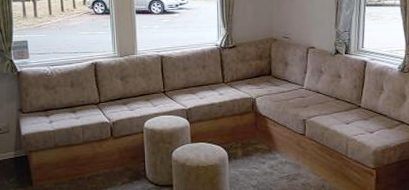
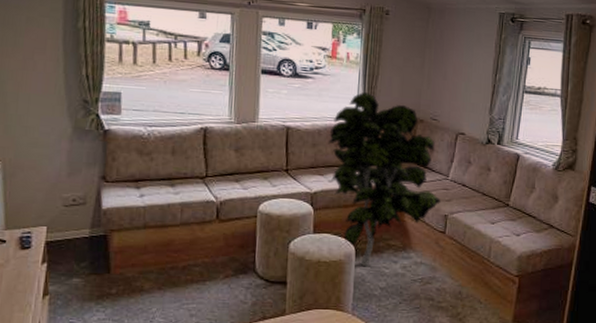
indoor plant: none [196,19,298,169] -> present [328,91,441,267]

